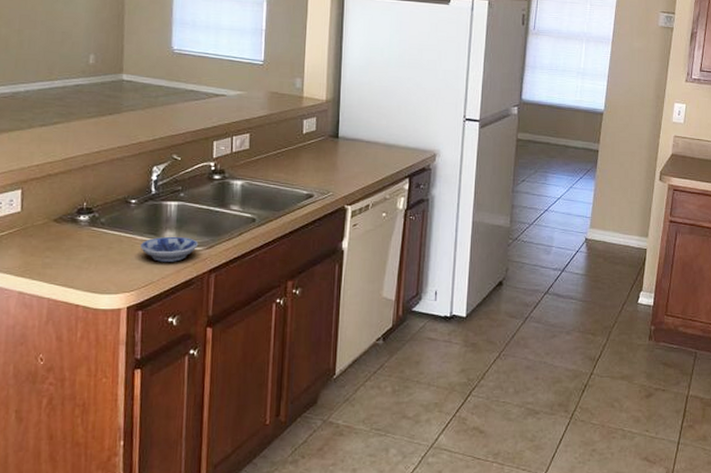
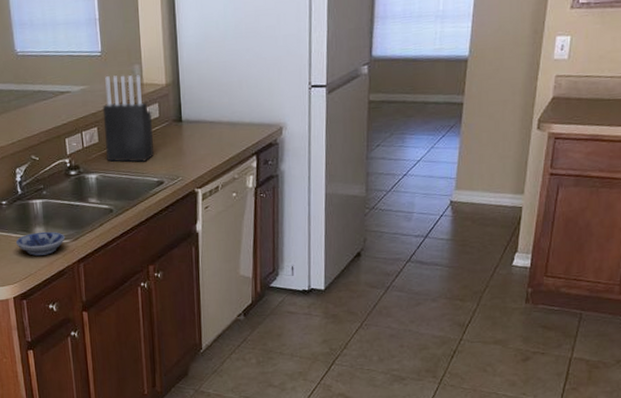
knife block: none [256,85,309,173] -> present [102,75,154,163]

